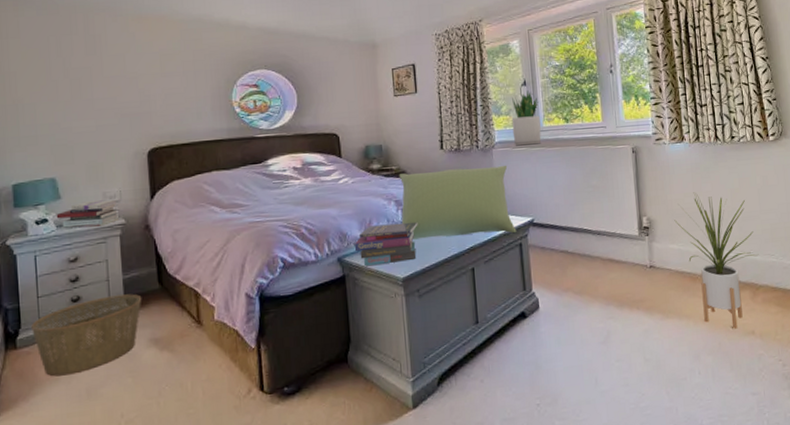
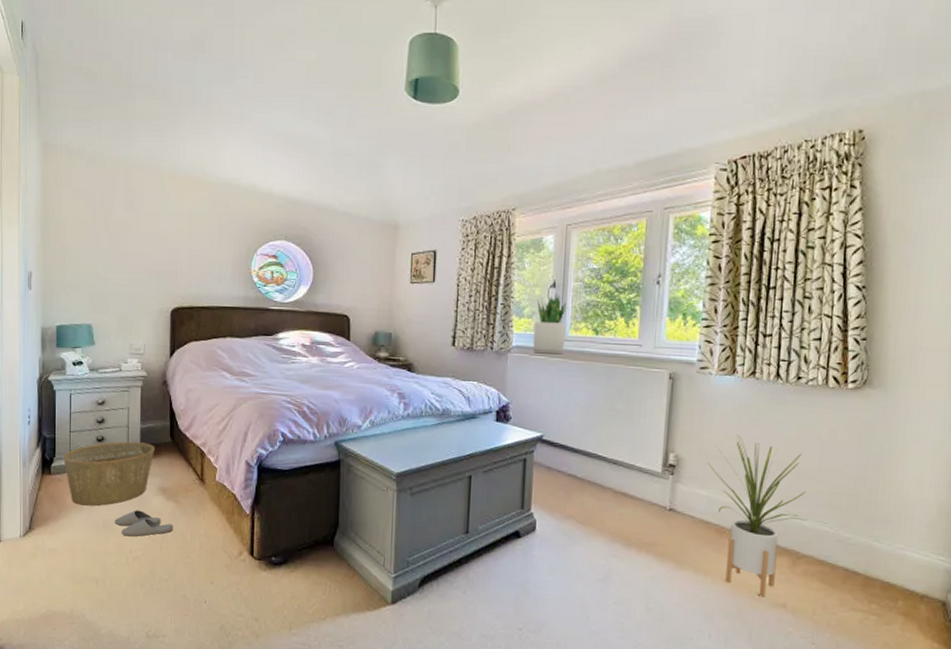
books: present [56,199,119,228] -> none [90,350,141,375]
slippers: none [100,368,171,400] -> present [114,510,173,537]
books: present [354,221,418,267] -> none [352,415,419,456]
cushion: present [399,165,517,240] -> none [402,366,523,447]

